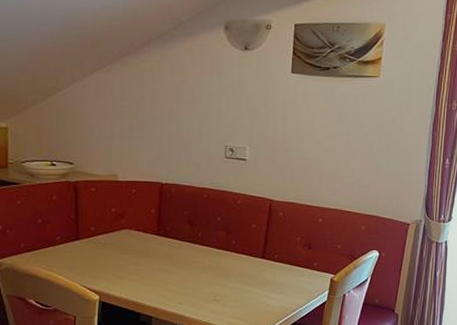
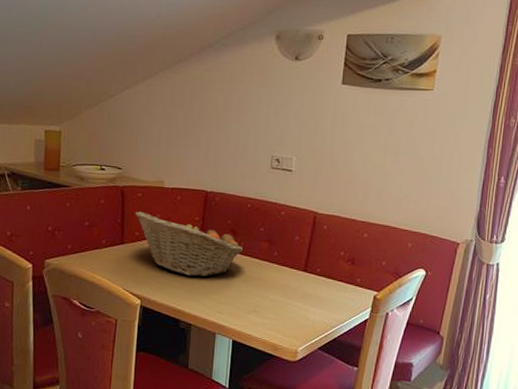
fruit basket: none [89,206,201,269] -> present [135,211,244,277]

